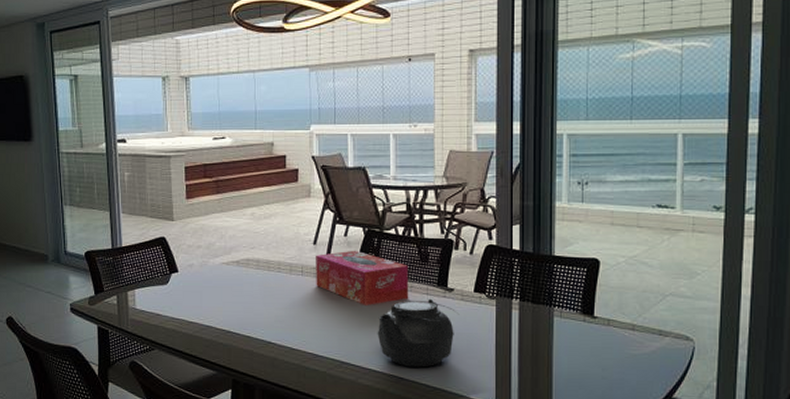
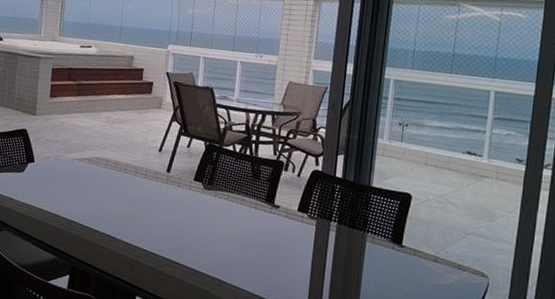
tissue box: present [316,250,409,305] -> none [157,161,241,213]
teapot: present [377,298,460,368] -> none [206,212,283,275]

